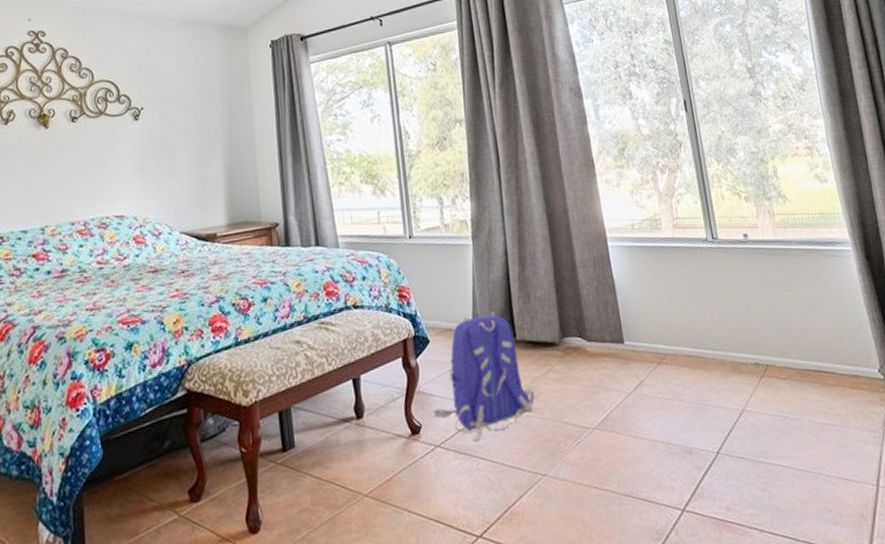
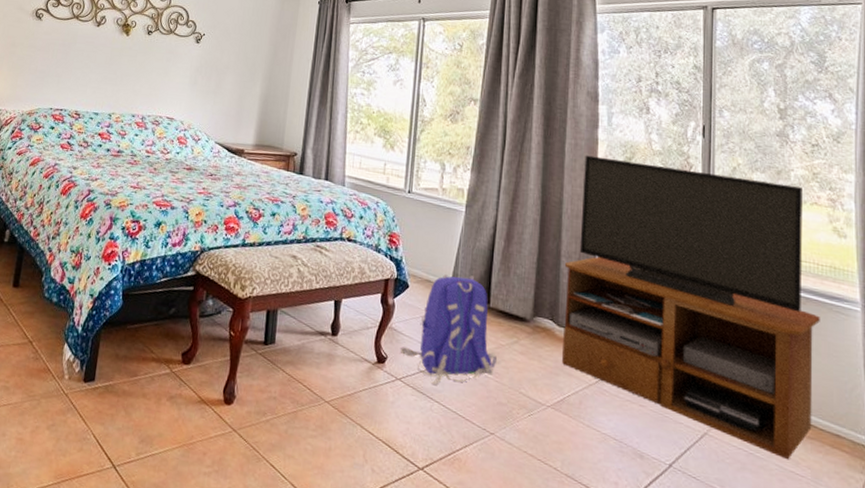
tv stand: none [580,141,833,414] -> present [562,155,820,460]

